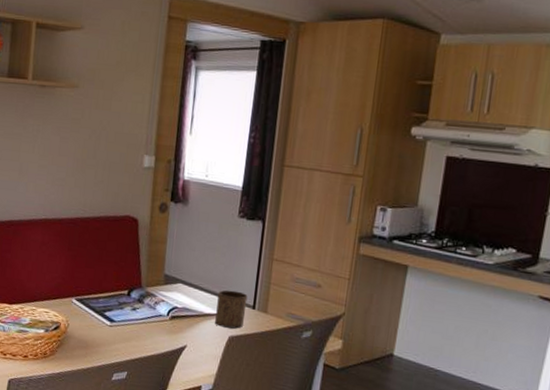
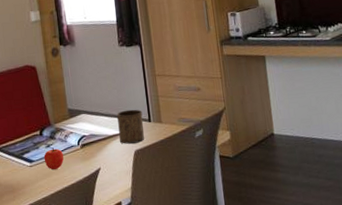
fruit: none [126,312,149,336] -> present [43,148,64,170]

